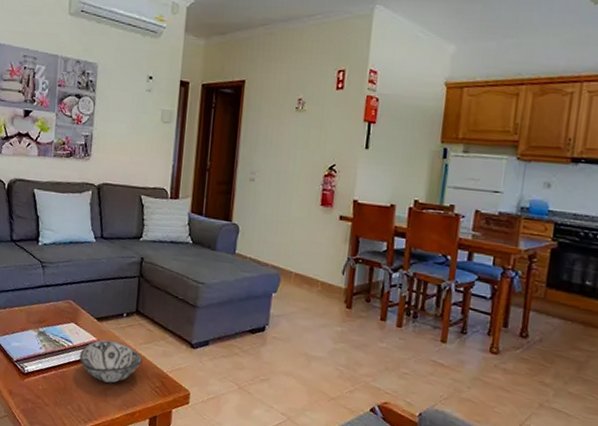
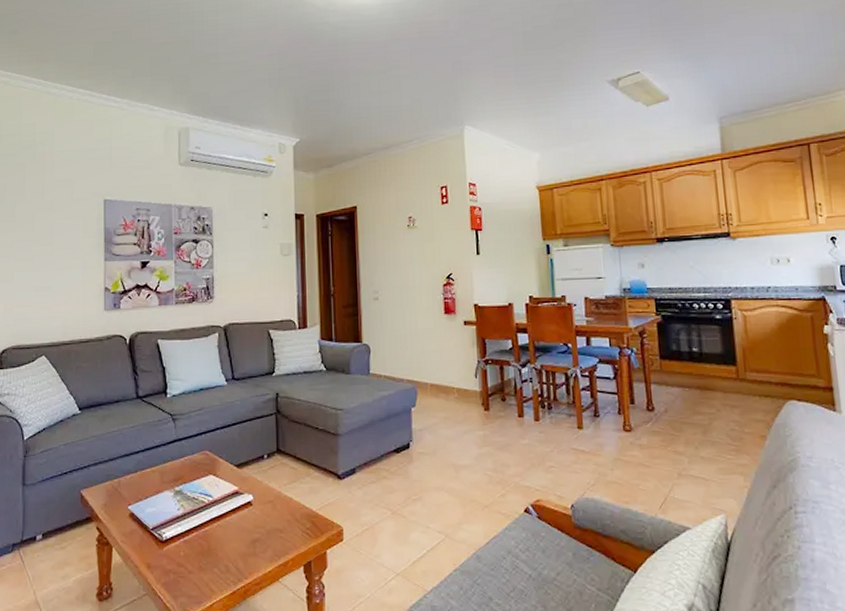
decorative bowl: present [79,339,143,383] -> none [221,486,290,534]

